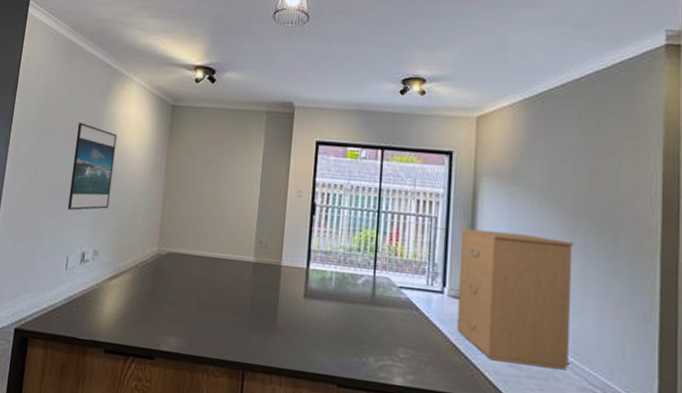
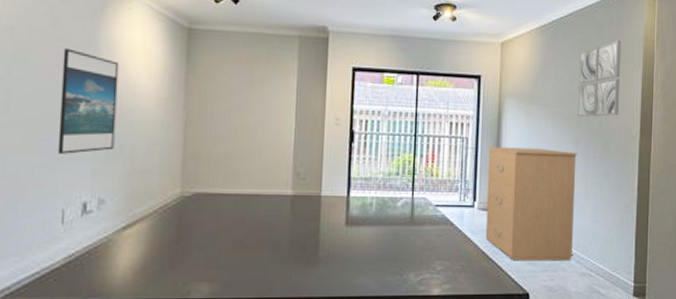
wall art: none [572,114,632,203] -> present [577,40,622,117]

